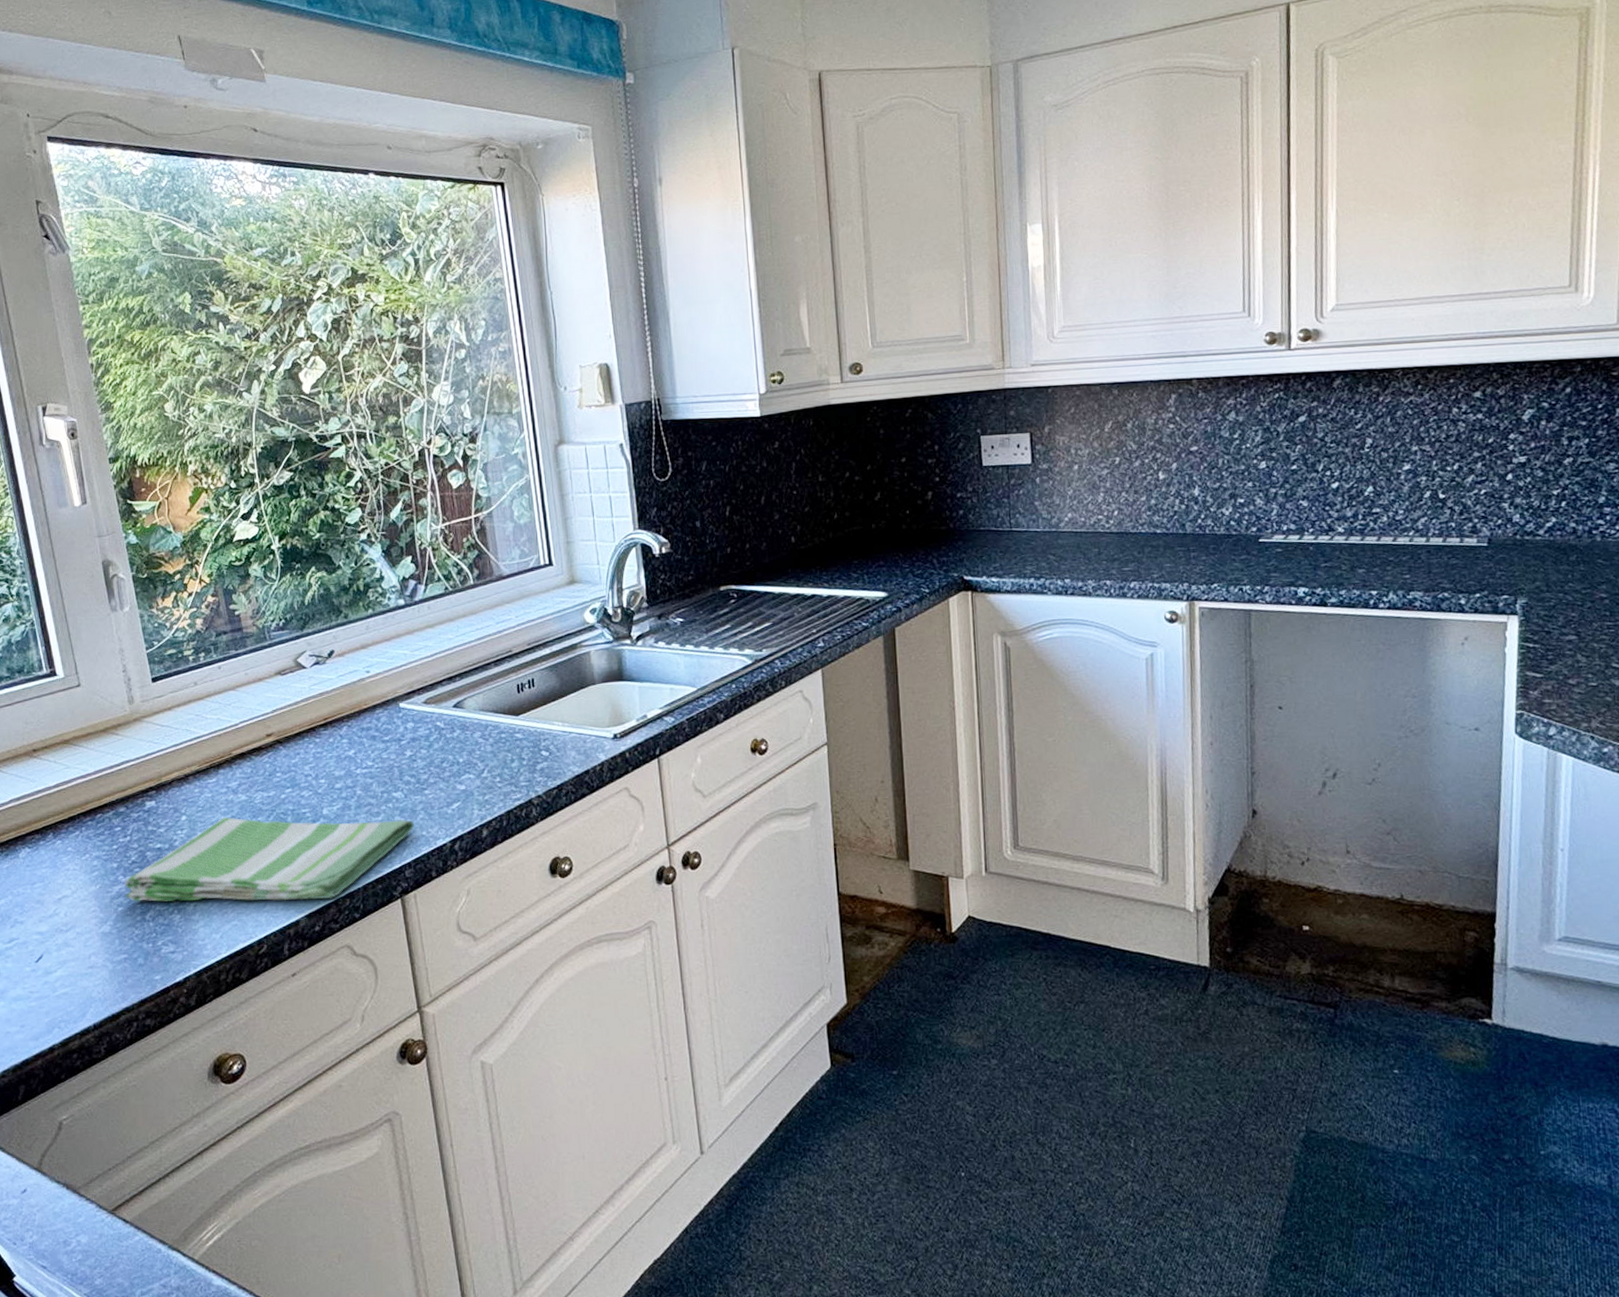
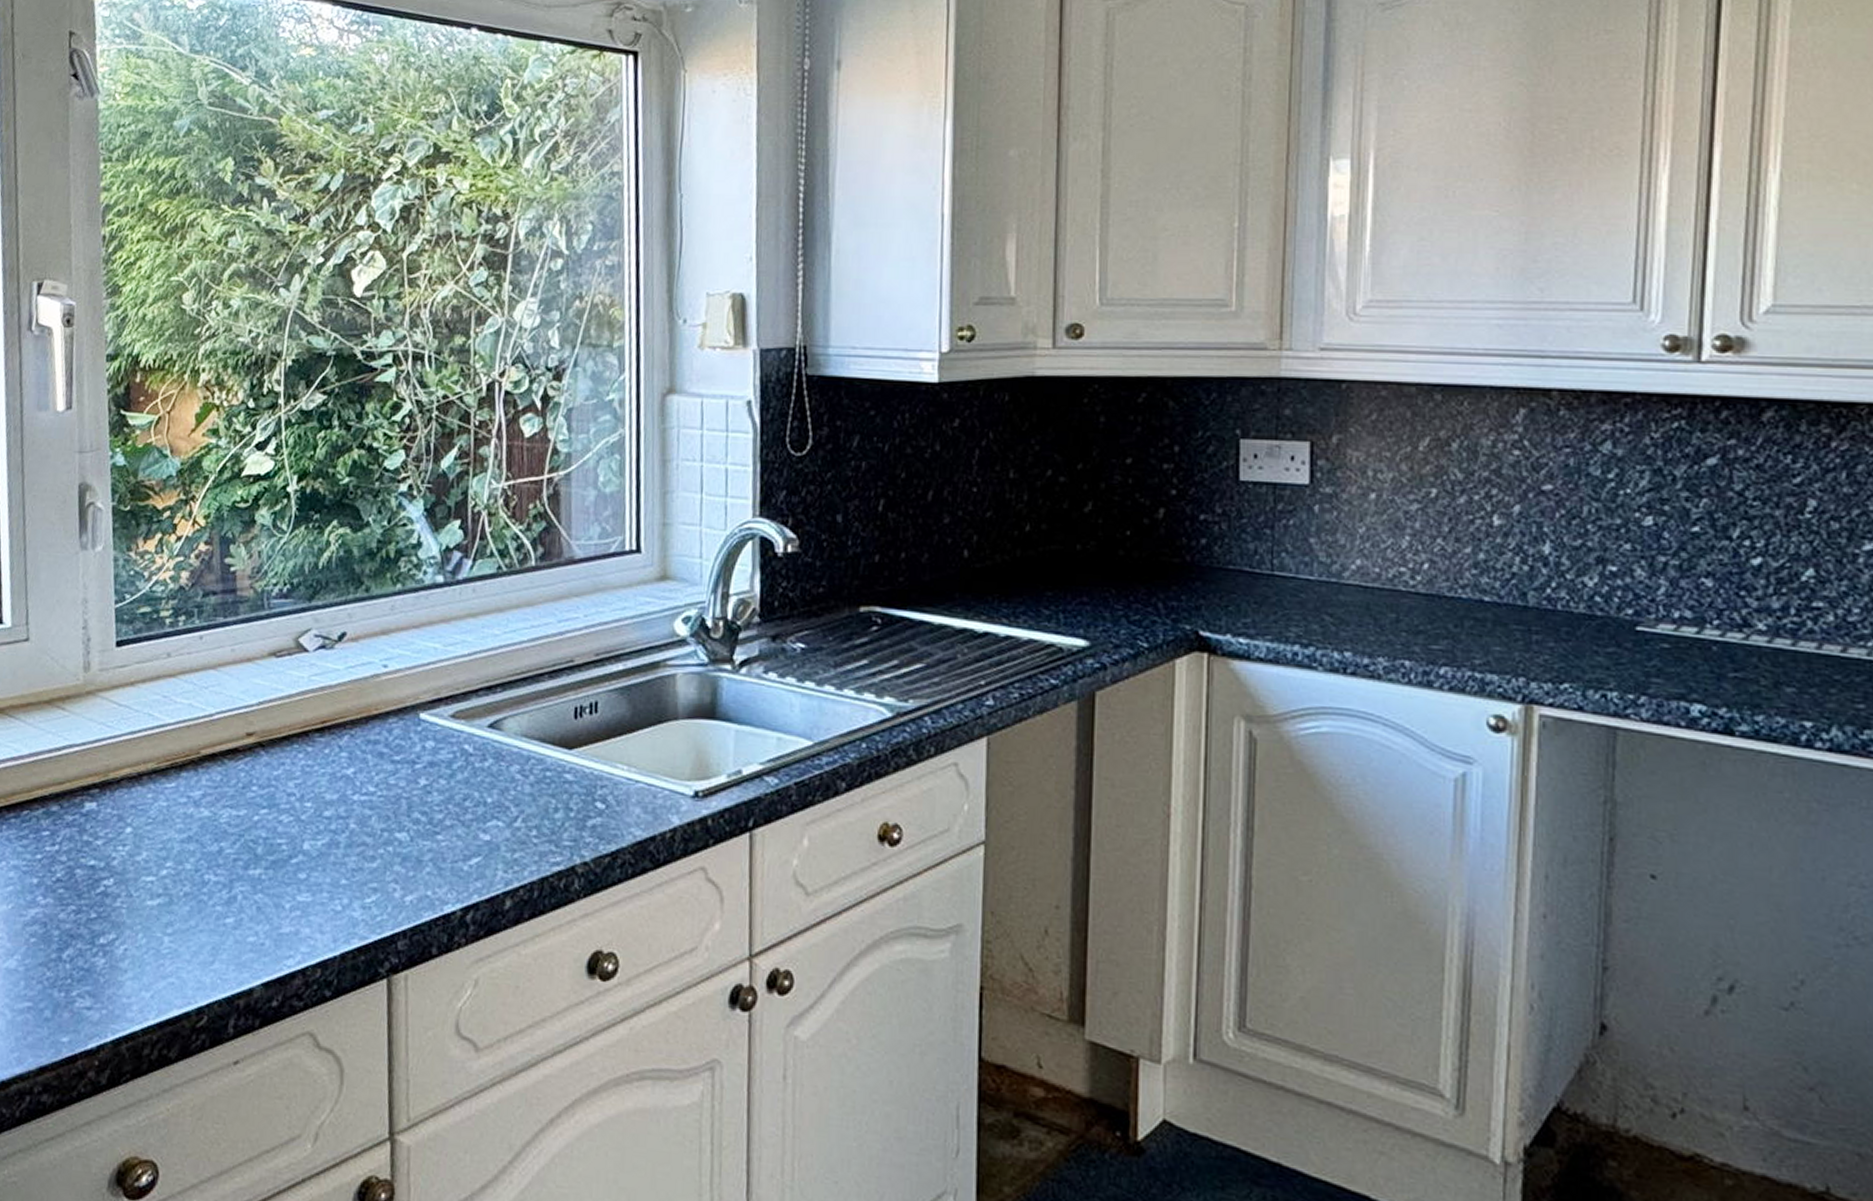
dish towel: present [124,817,415,903] -> none [41,836,418,965]

